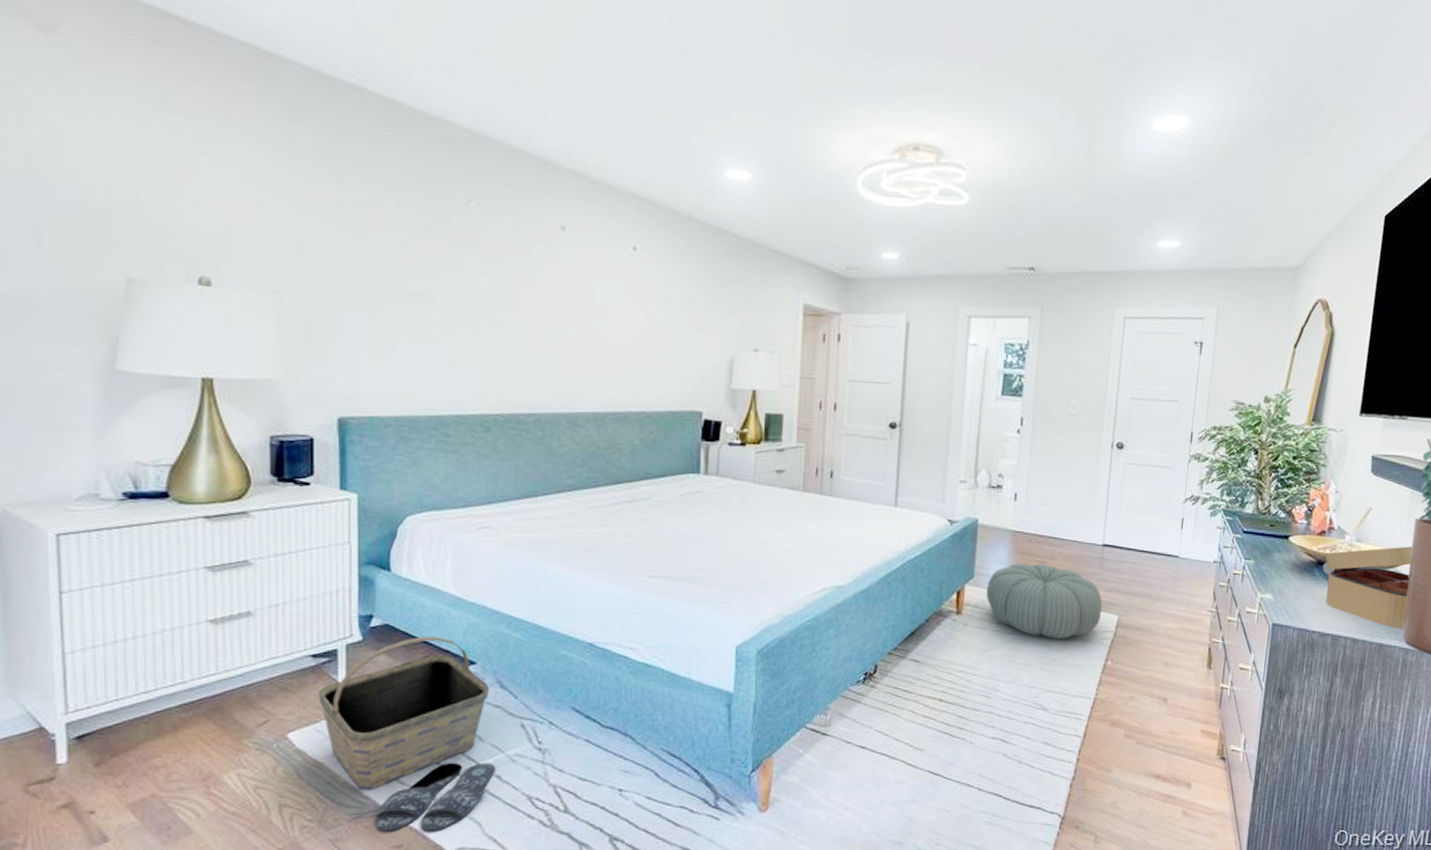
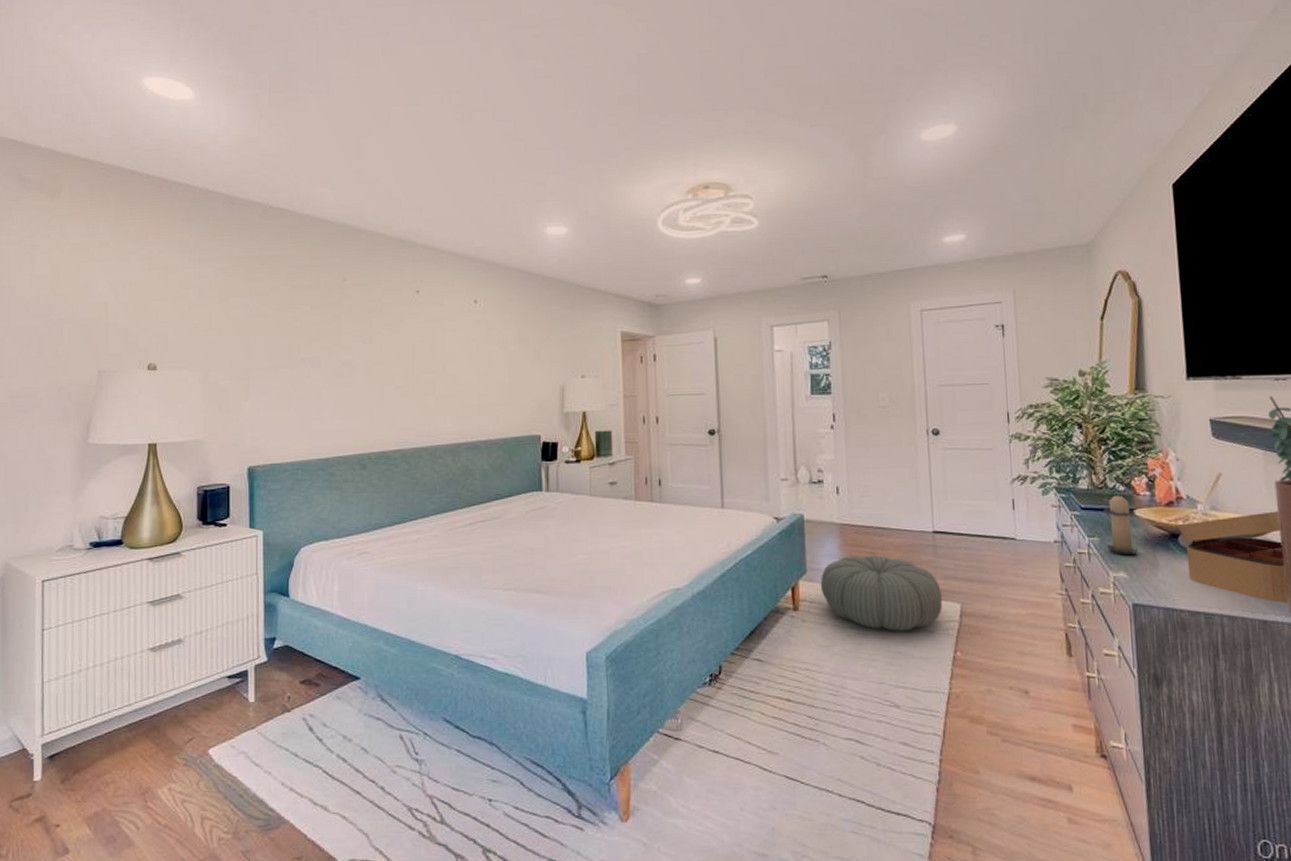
basket: present [318,636,490,790] -> none [233,654,373,803]
slippers: present [375,762,495,832] -> none [279,774,379,843]
candle: none [1260,520,1292,579] -> present [1103,493,1138,556]

